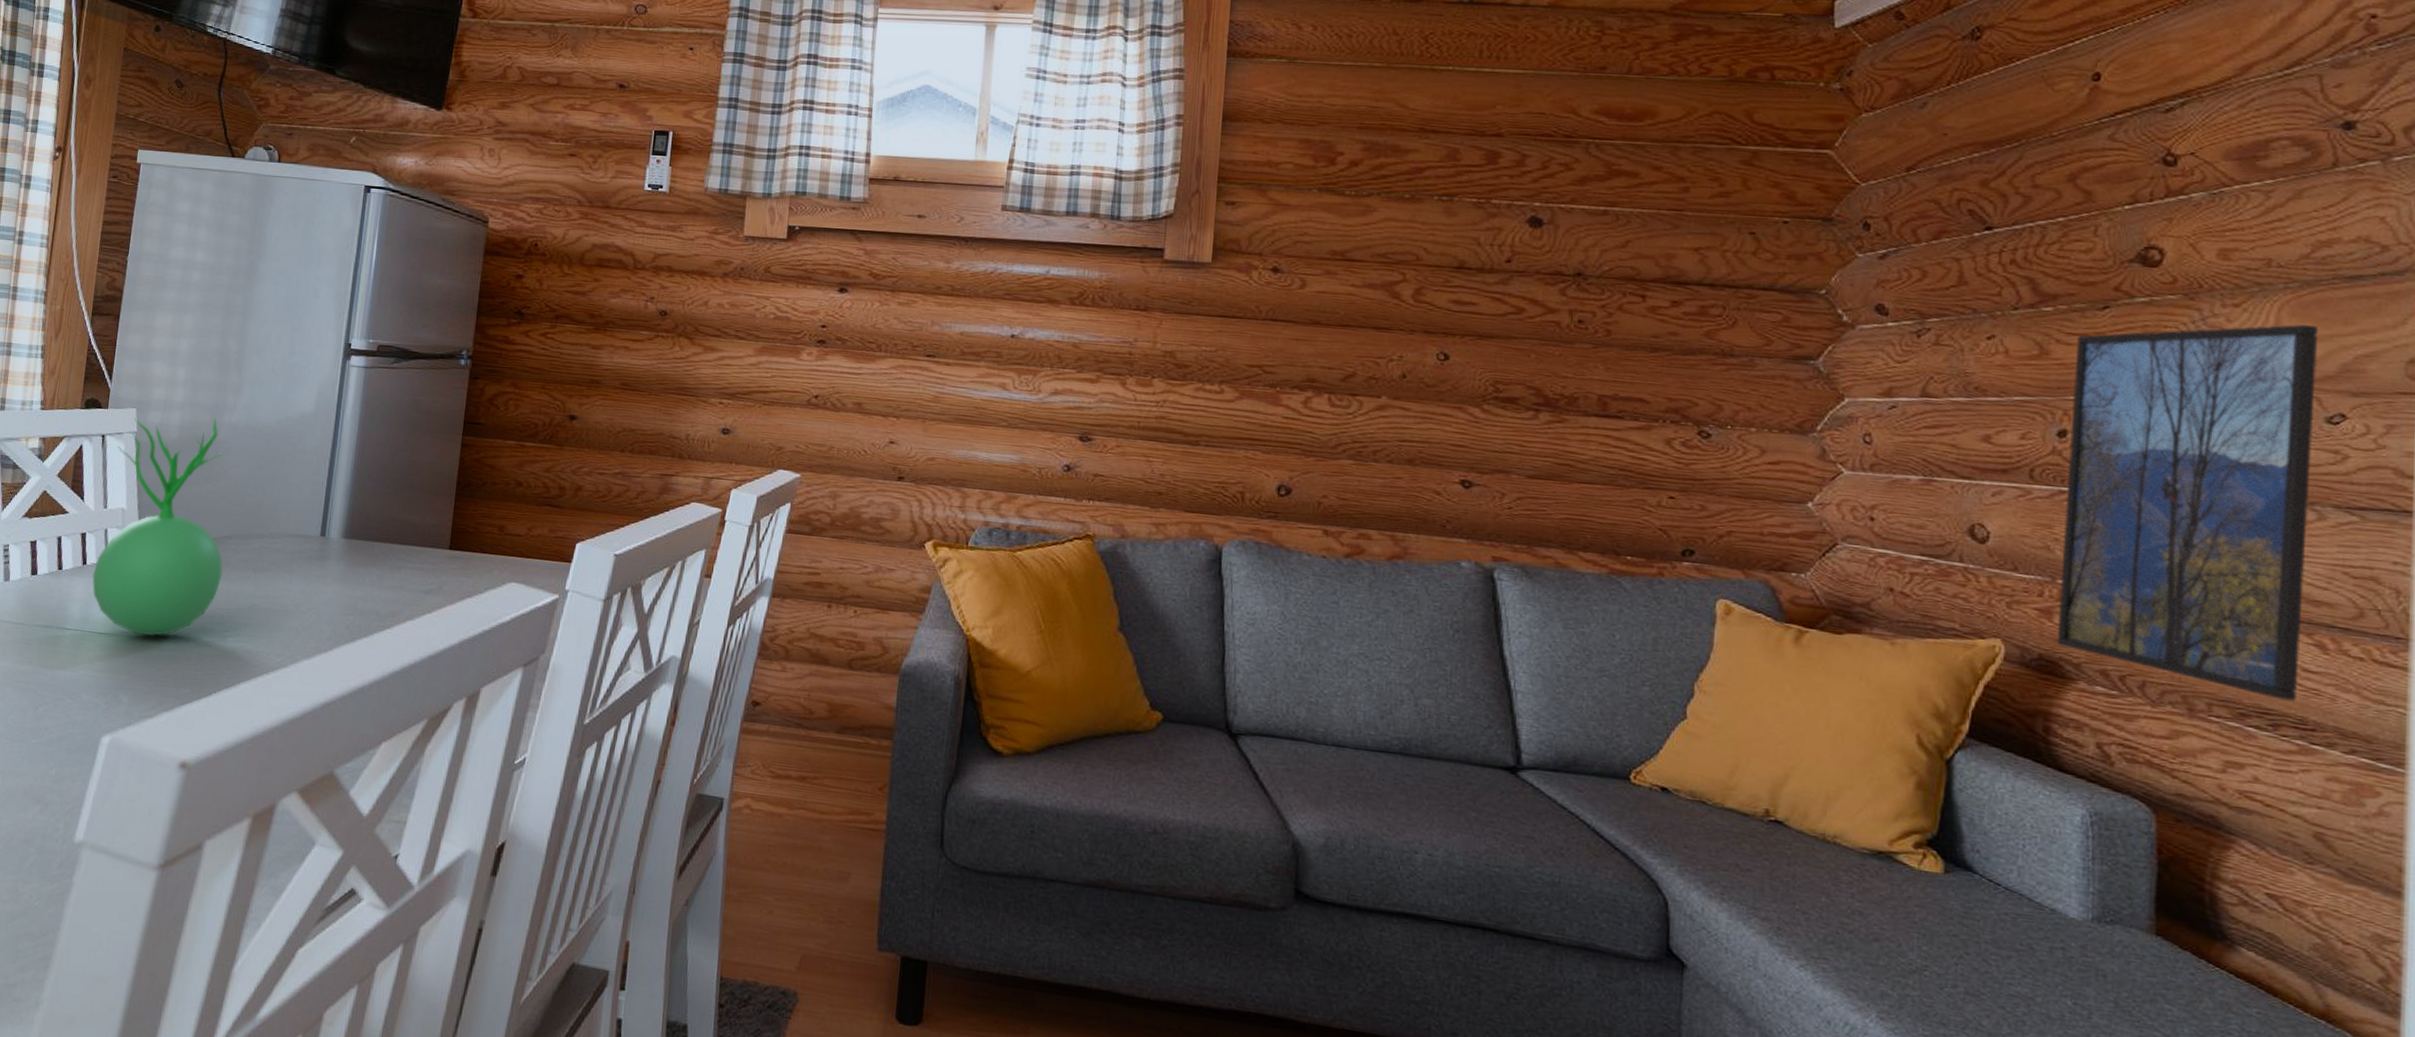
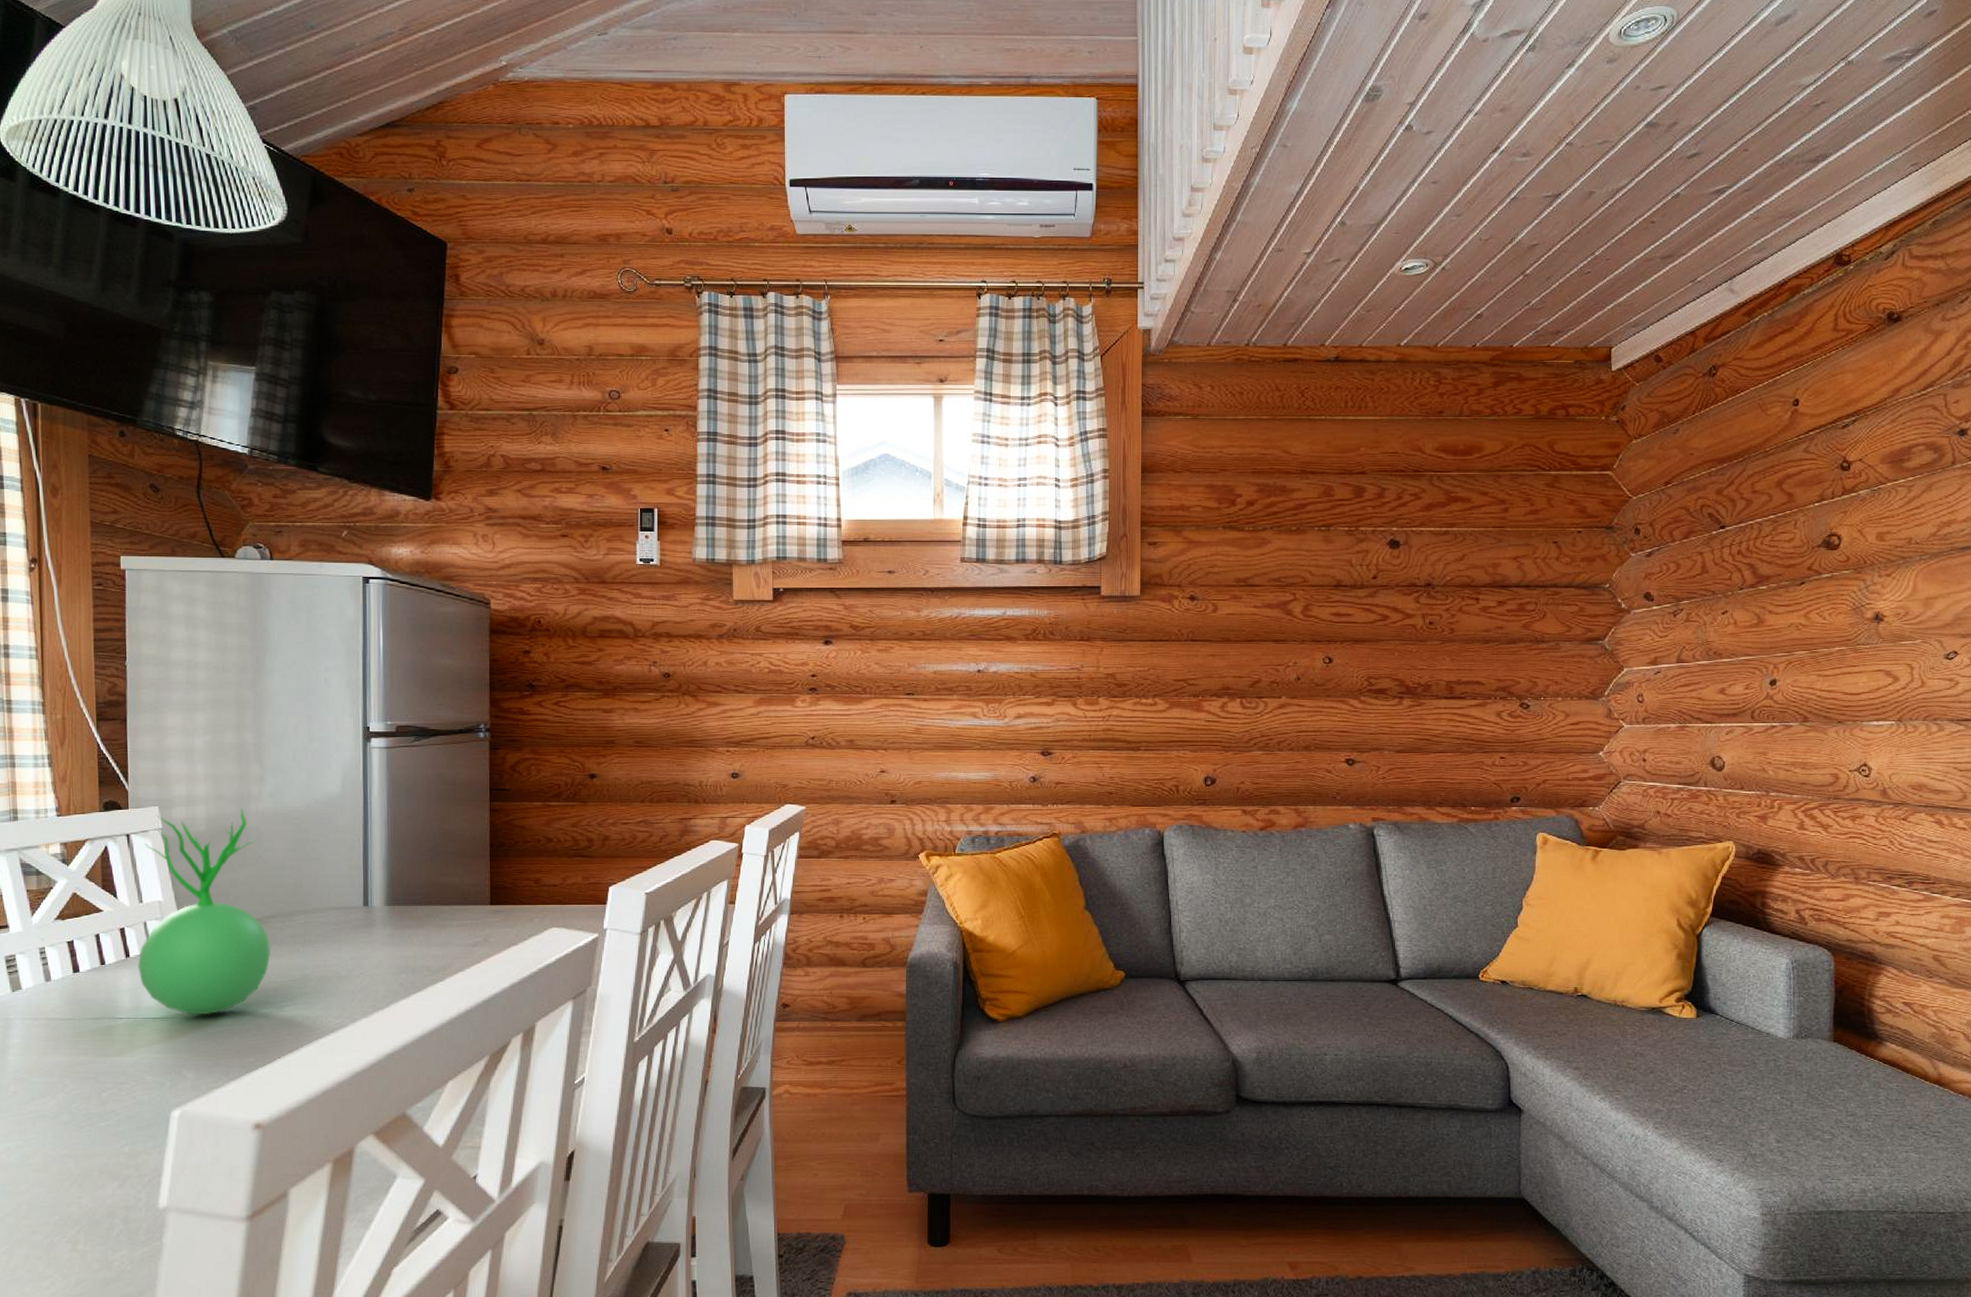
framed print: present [2056,324,2317,701] -> none [1770,586,1940,864]

